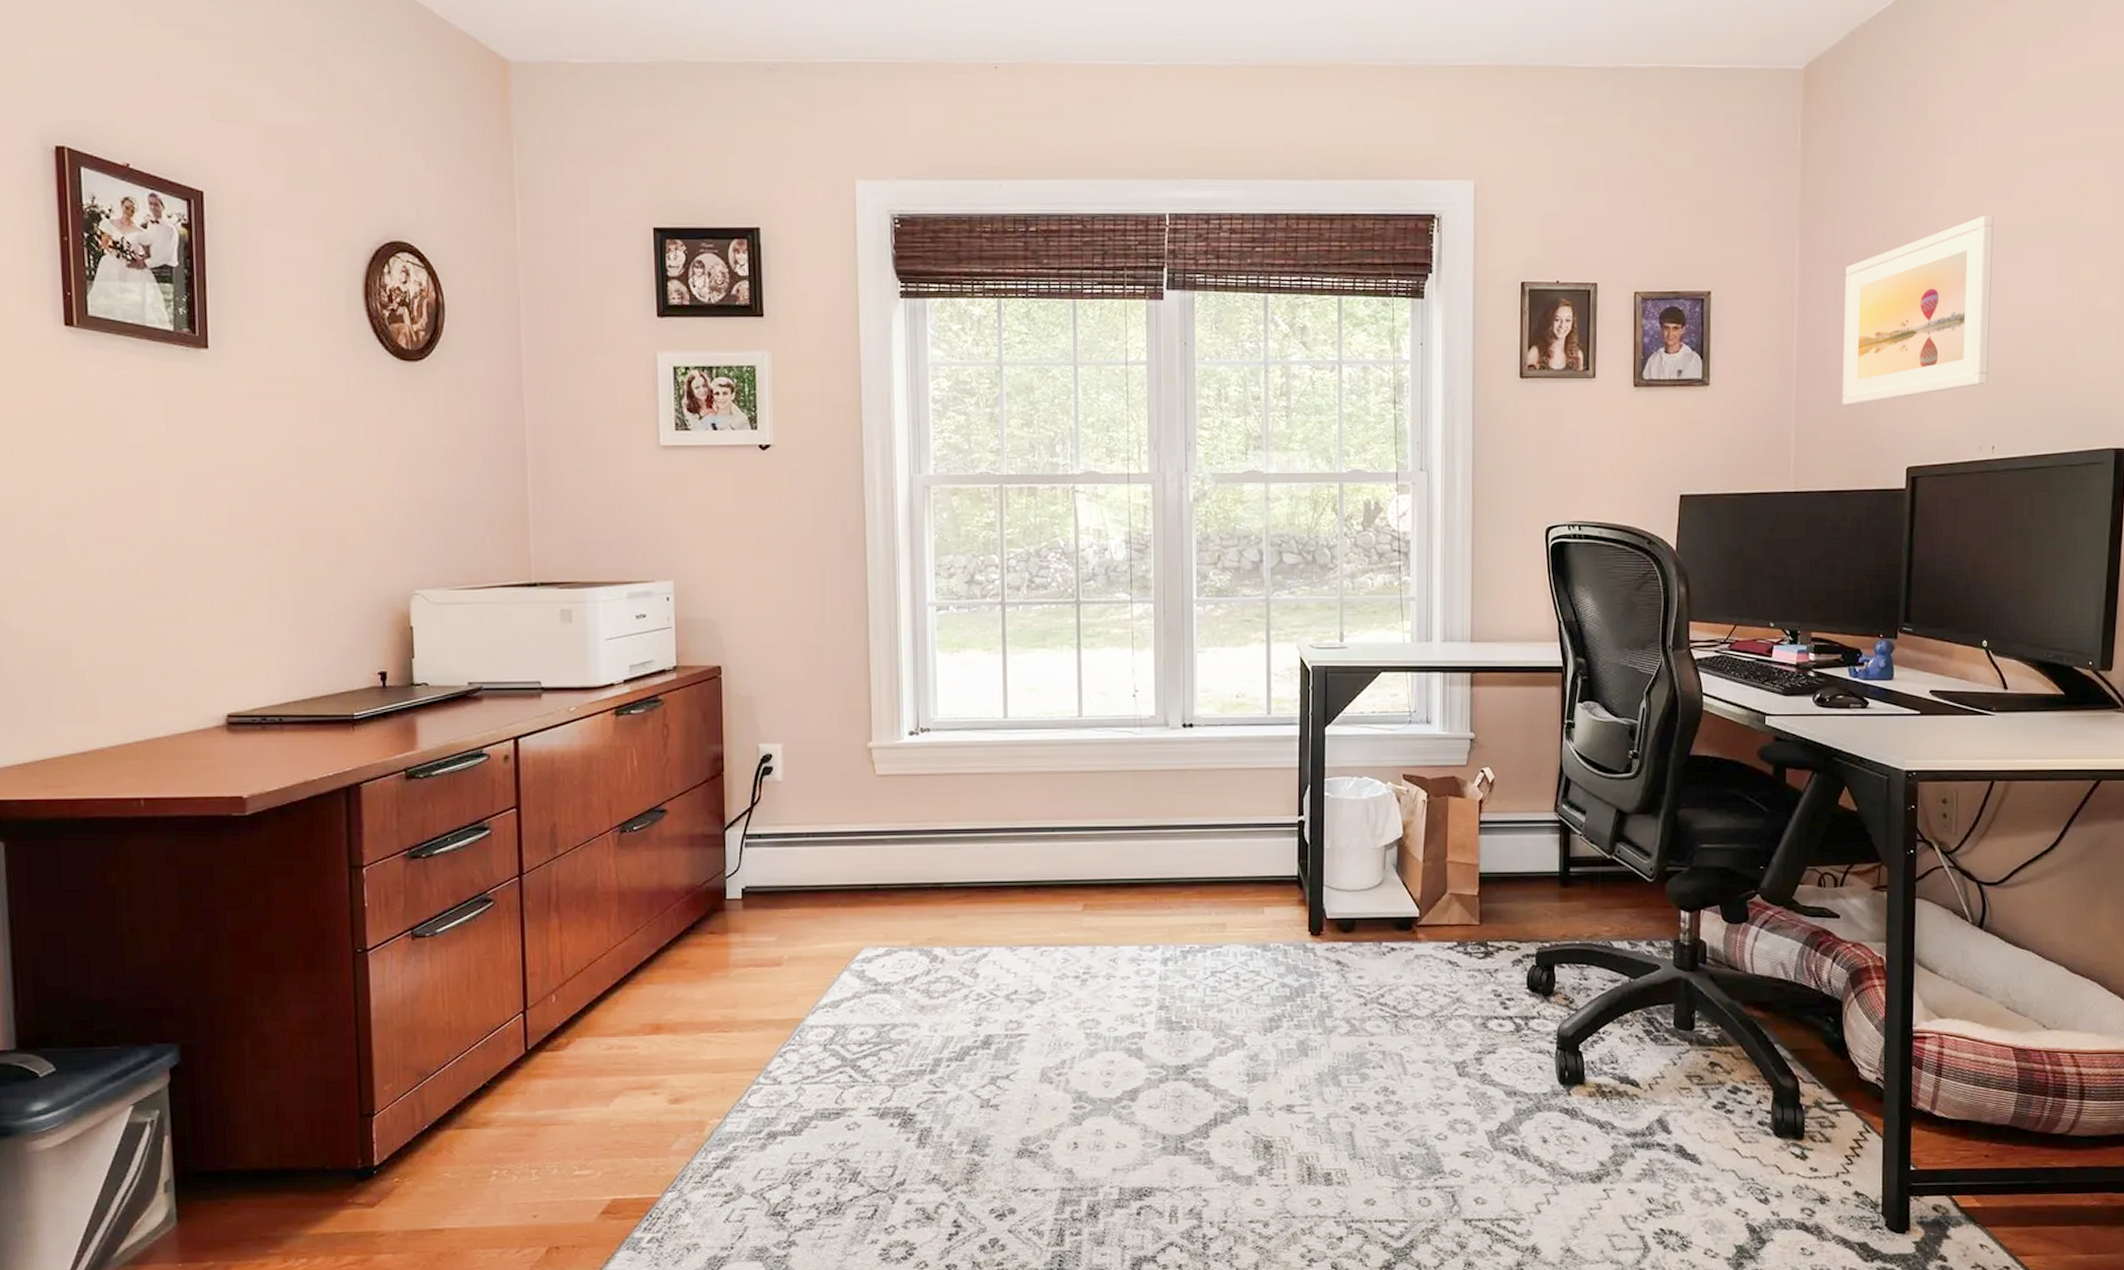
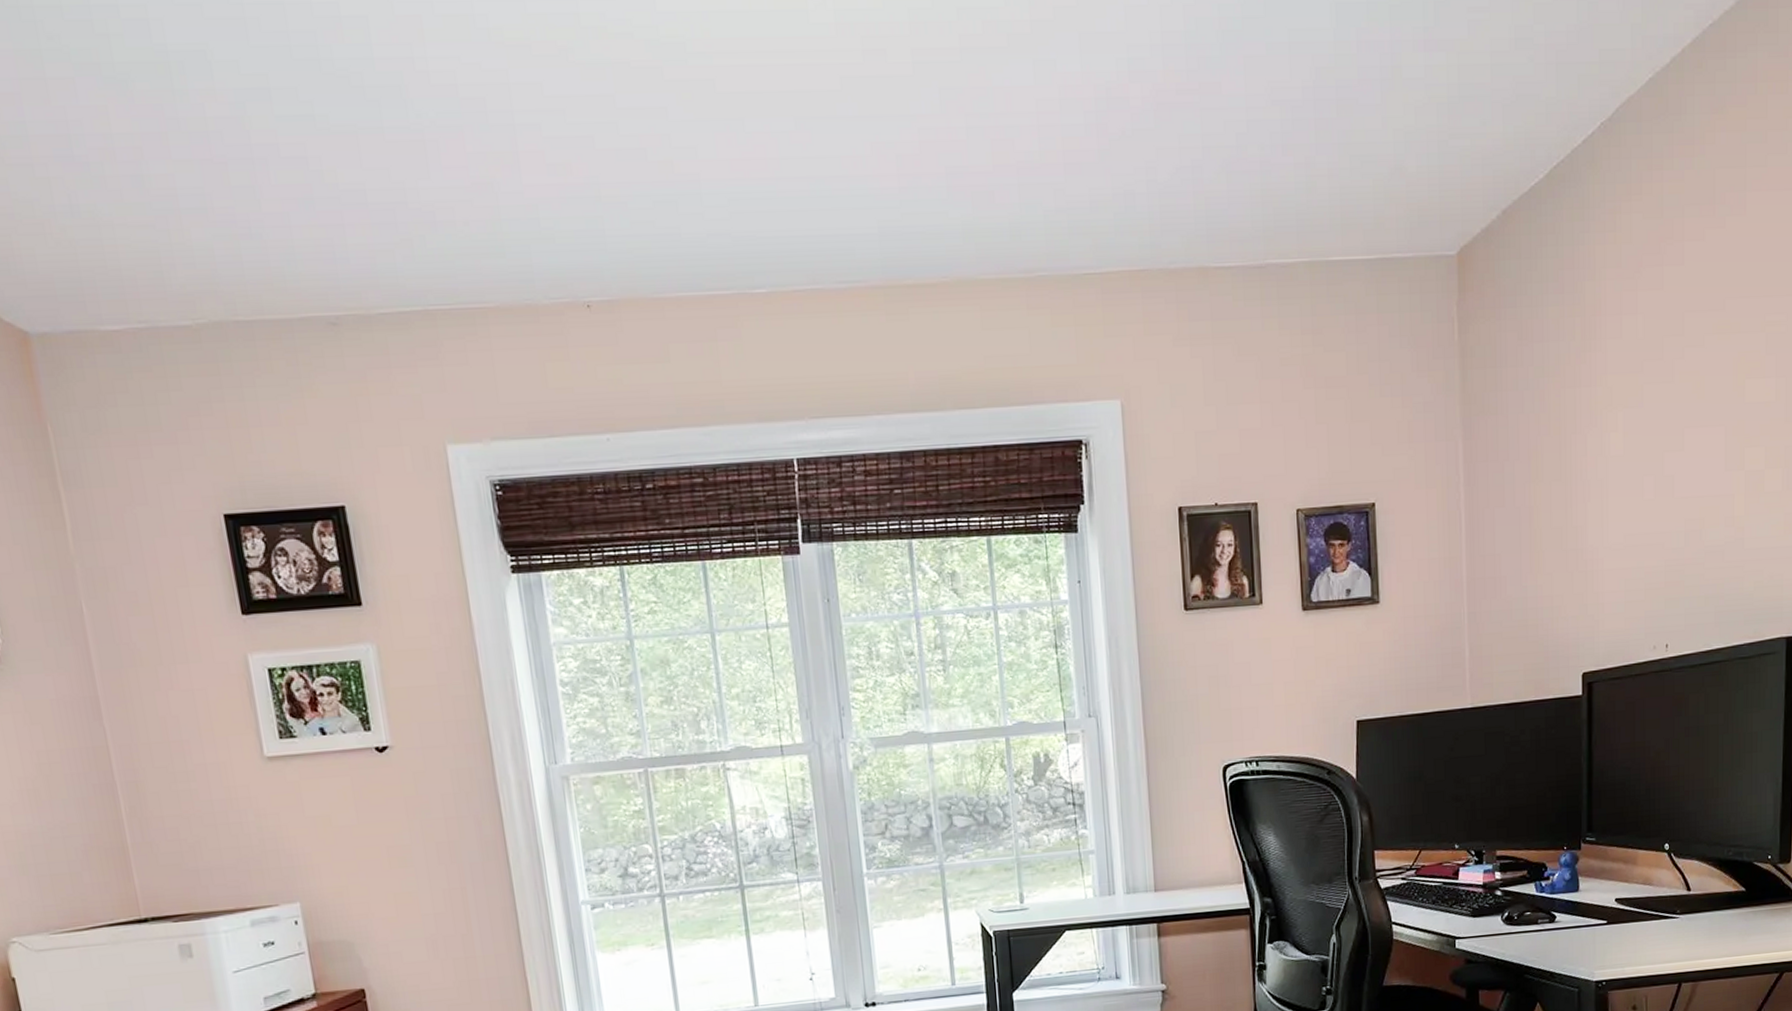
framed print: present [1842,215,1994,406] -> none [1511,401,1658,614]

